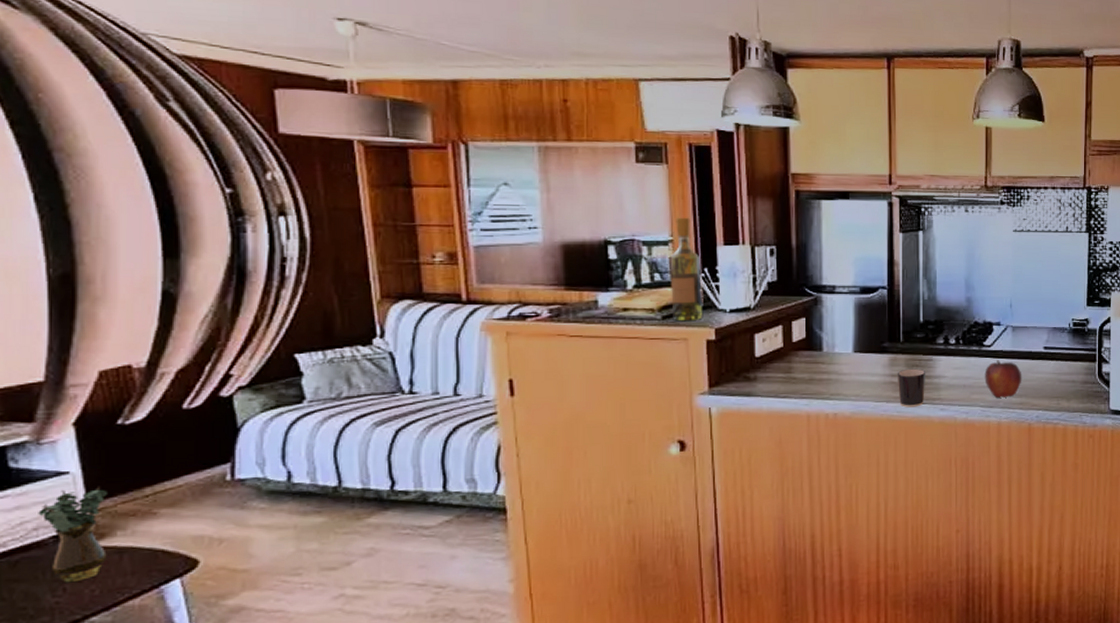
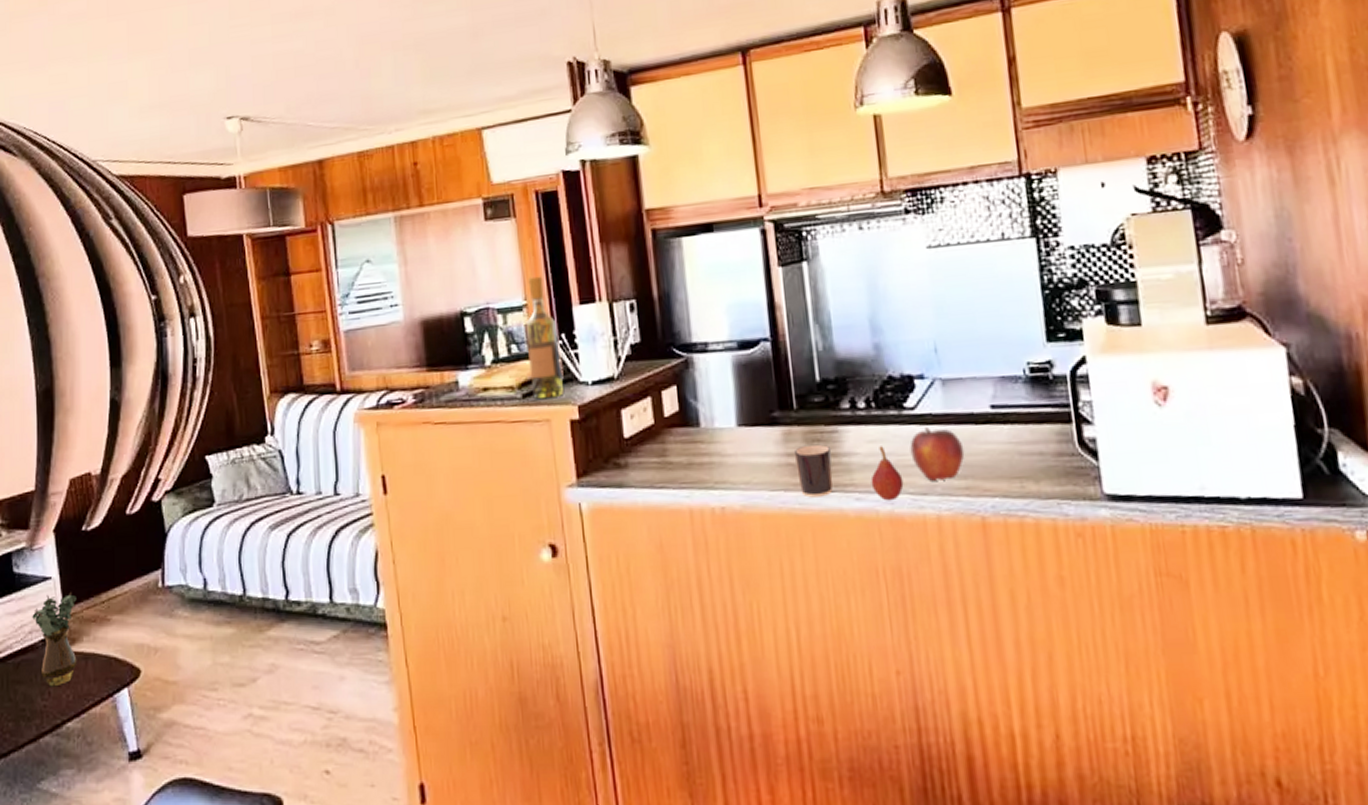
fruit: none [953,372,977,412] -> present [870,446,904,501]

